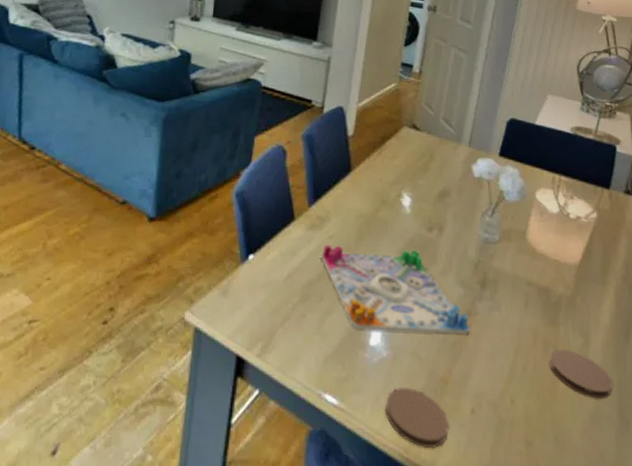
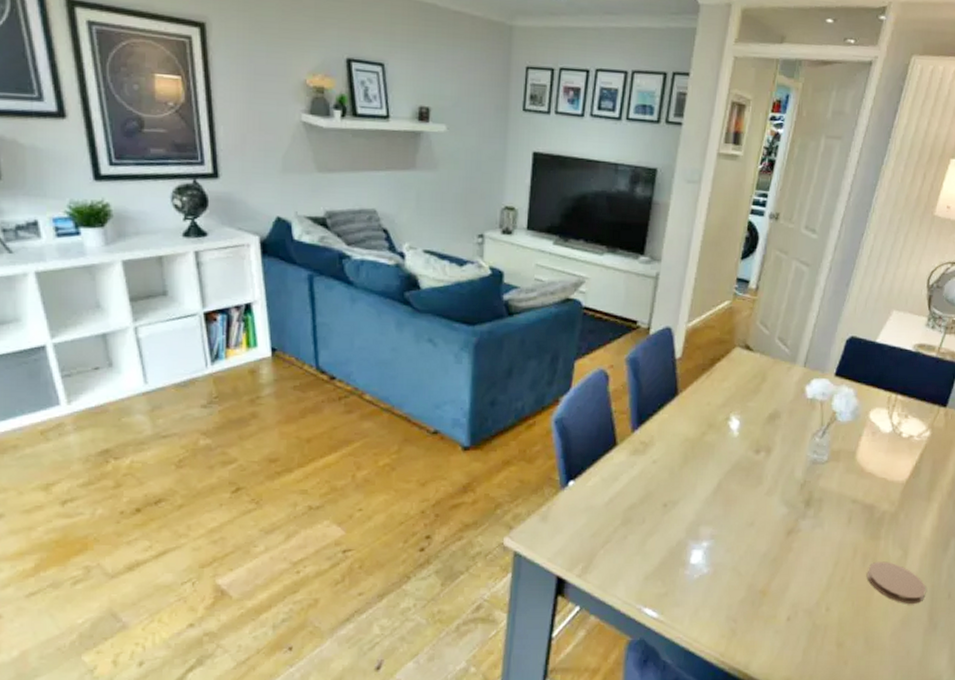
board game: present [321,244,470,334] -> none [643,469,792,550]
coaster: present [386,388,450,449] -> none [704,600,765,653]

